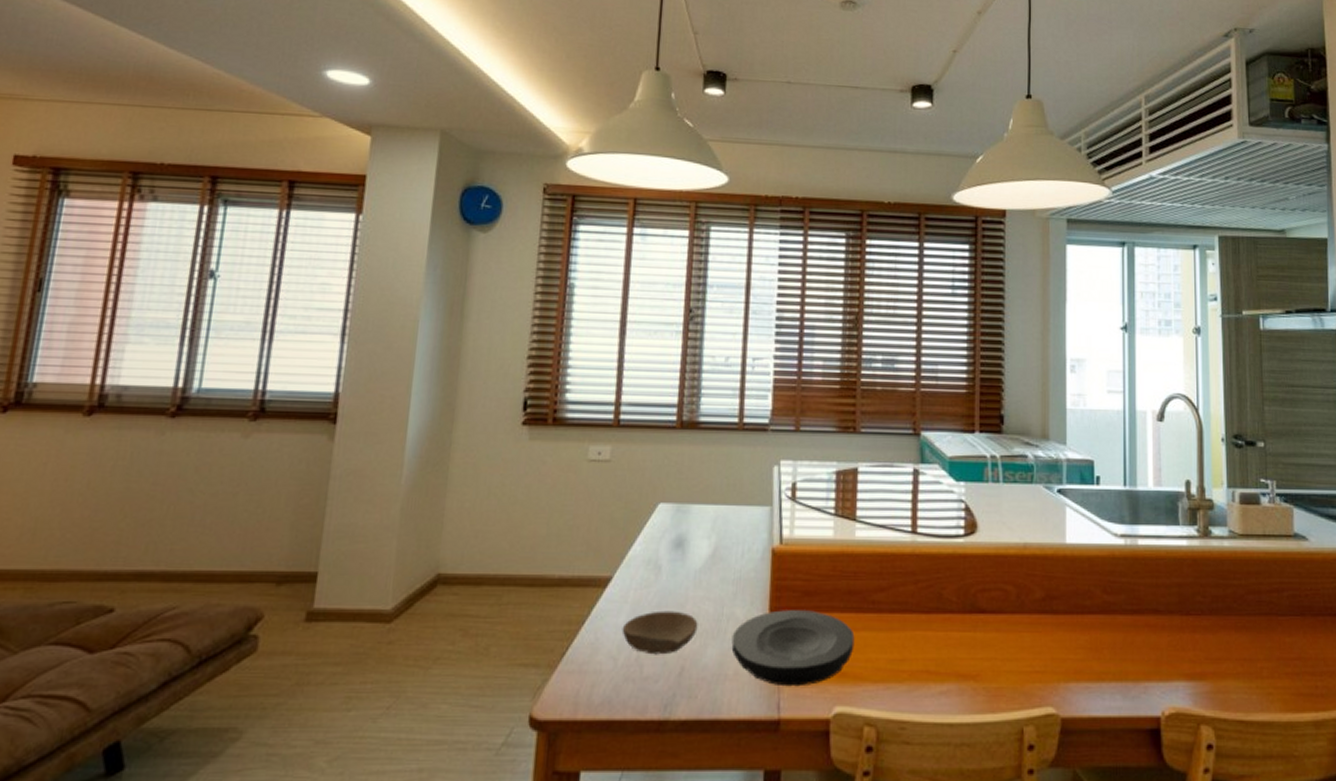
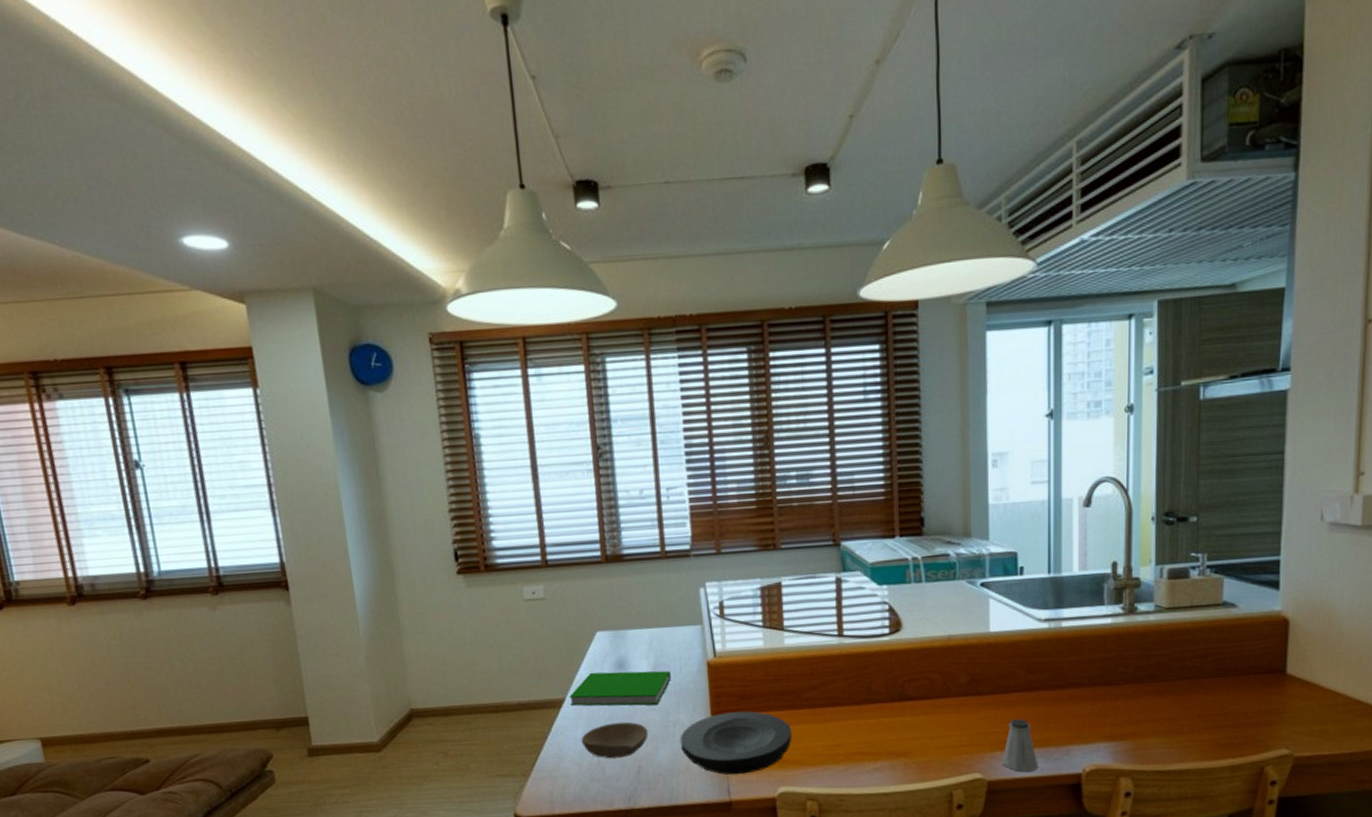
book: none [617,549,732,595] -> present [569,670,671,707]
saltshaker: none [1078,646,1116,709] -> present [1003,719,1039,772]

